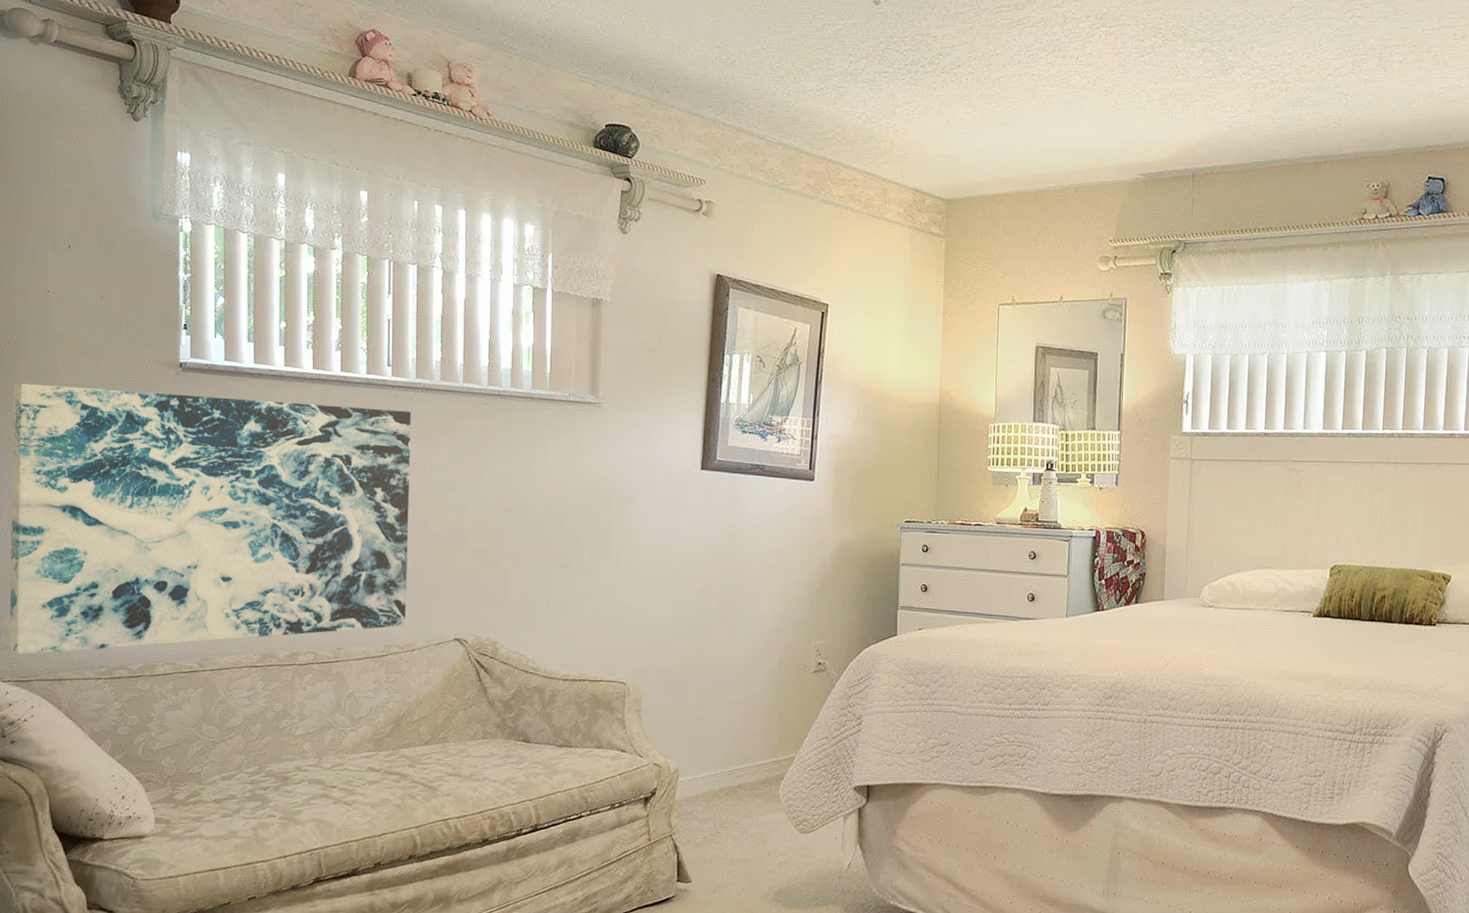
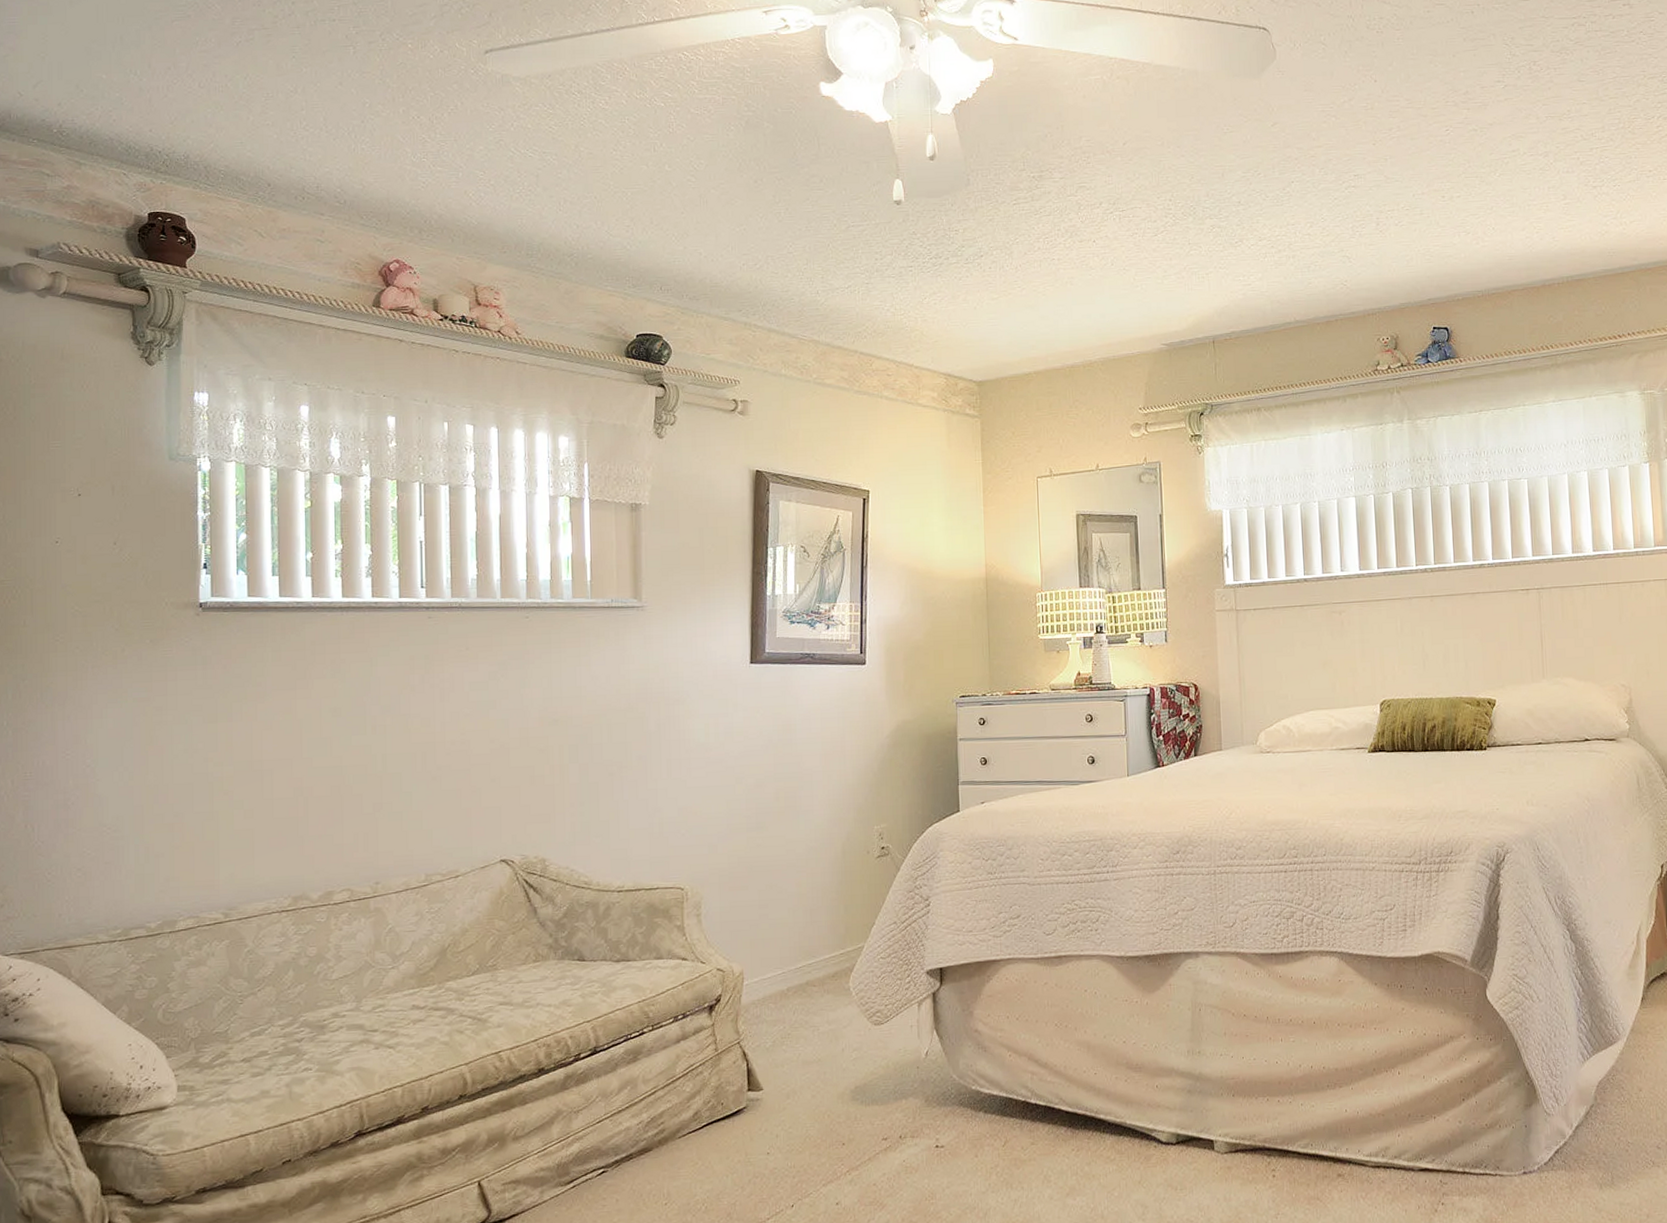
wall art: present [10,383,411,655] -> none [14,631,449,924]

